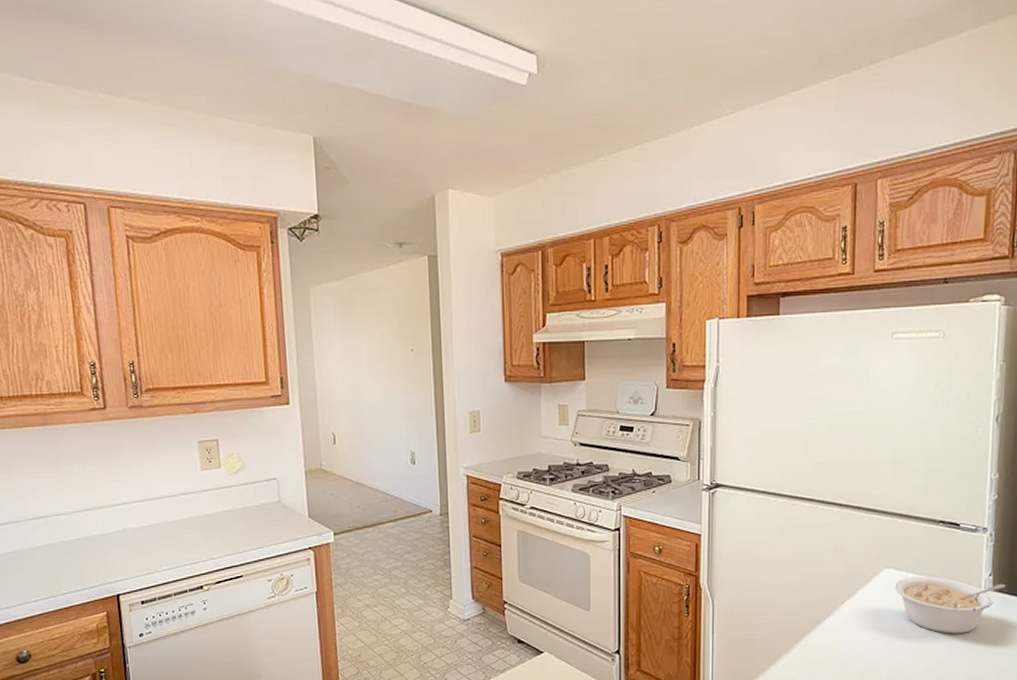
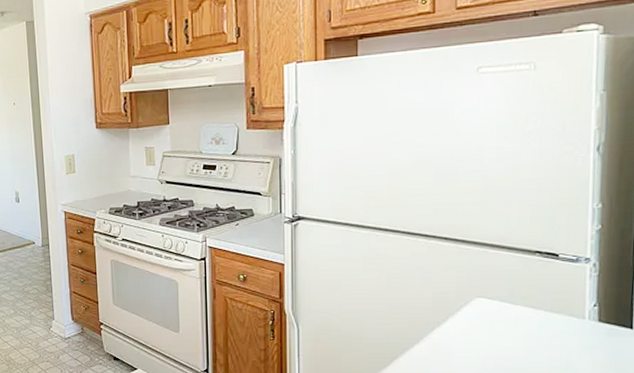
legume: present [894,576,1006,634] -> none [487,305,613,364]

